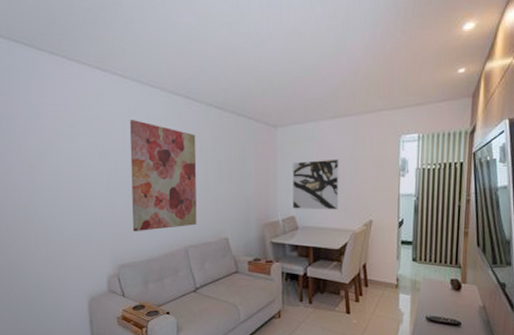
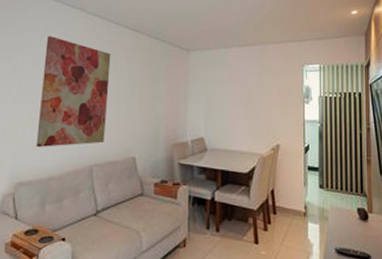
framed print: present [293,159,339,210] -> none [202,83,248,133]

